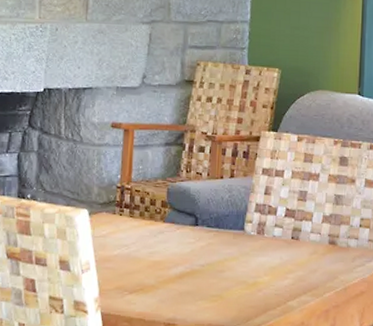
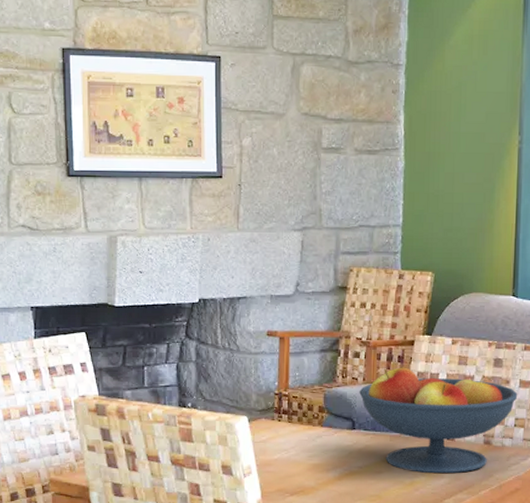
fruit bowl: none [203,163,363,275] -> present [359,367,518,474]

